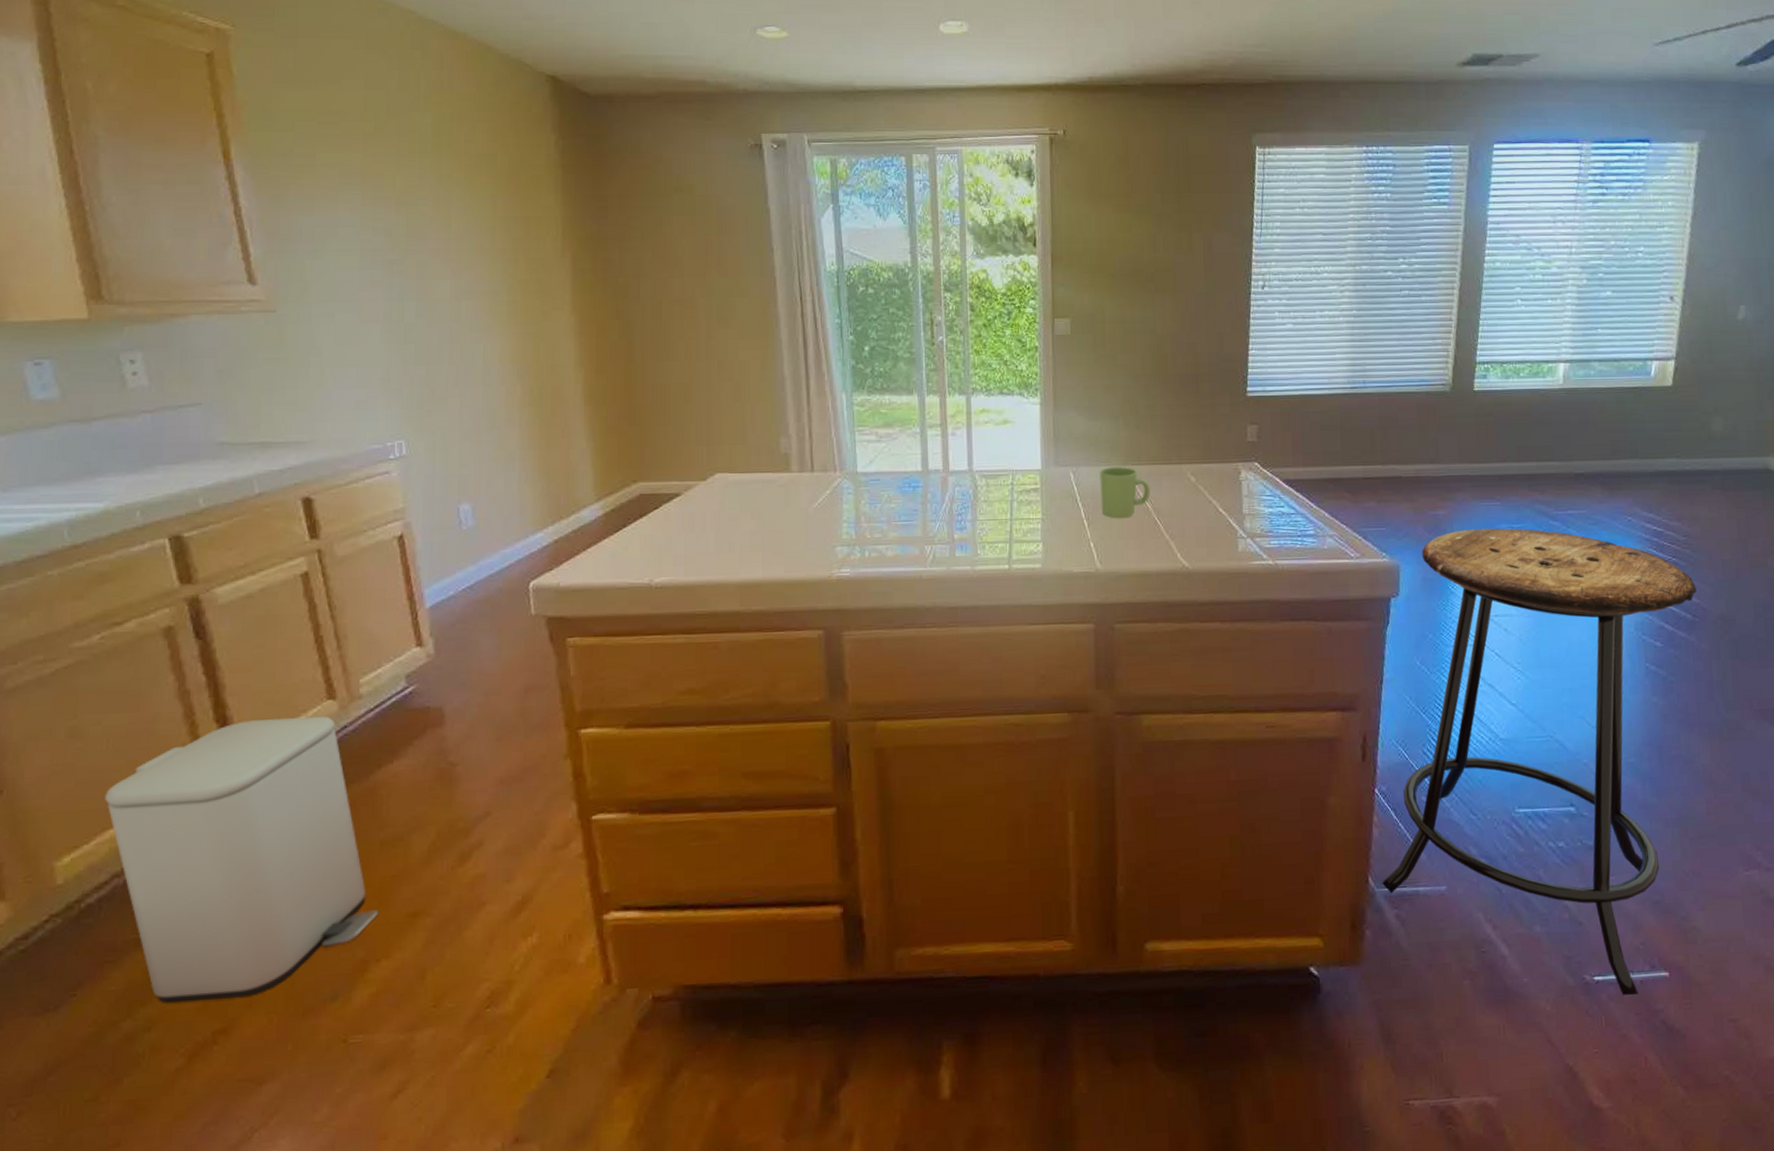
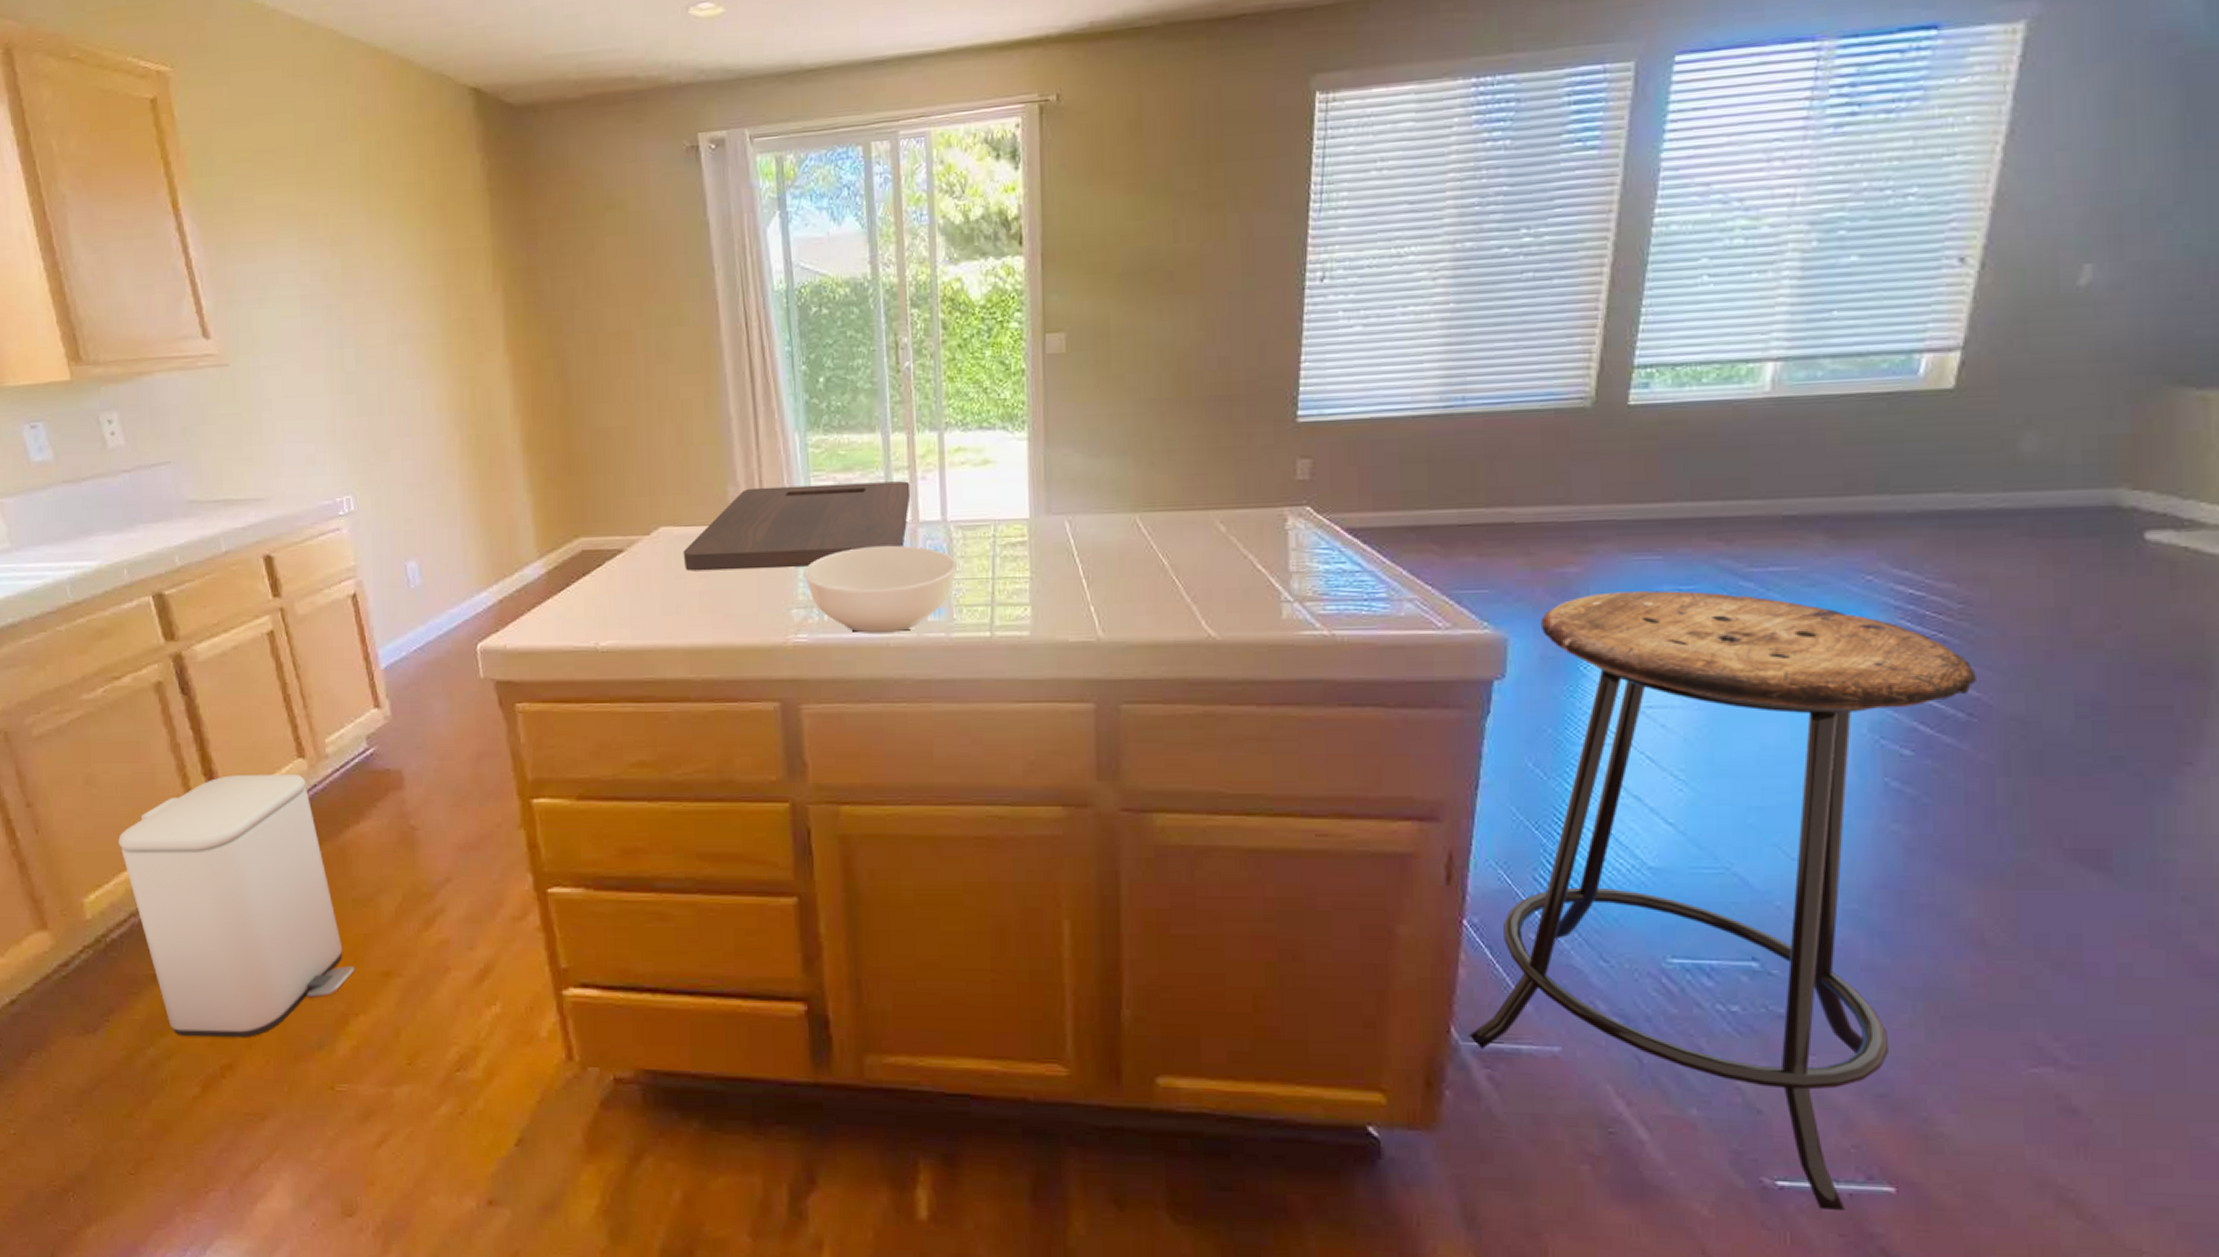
cutting board: none [737,436,942,514] -> present [683,481,911,572]
bowl: none [847,491,981,569] -> present [803,545,957,635]
mug: present [1099,467,1150,519] -> none [1102,514,1167,578]

